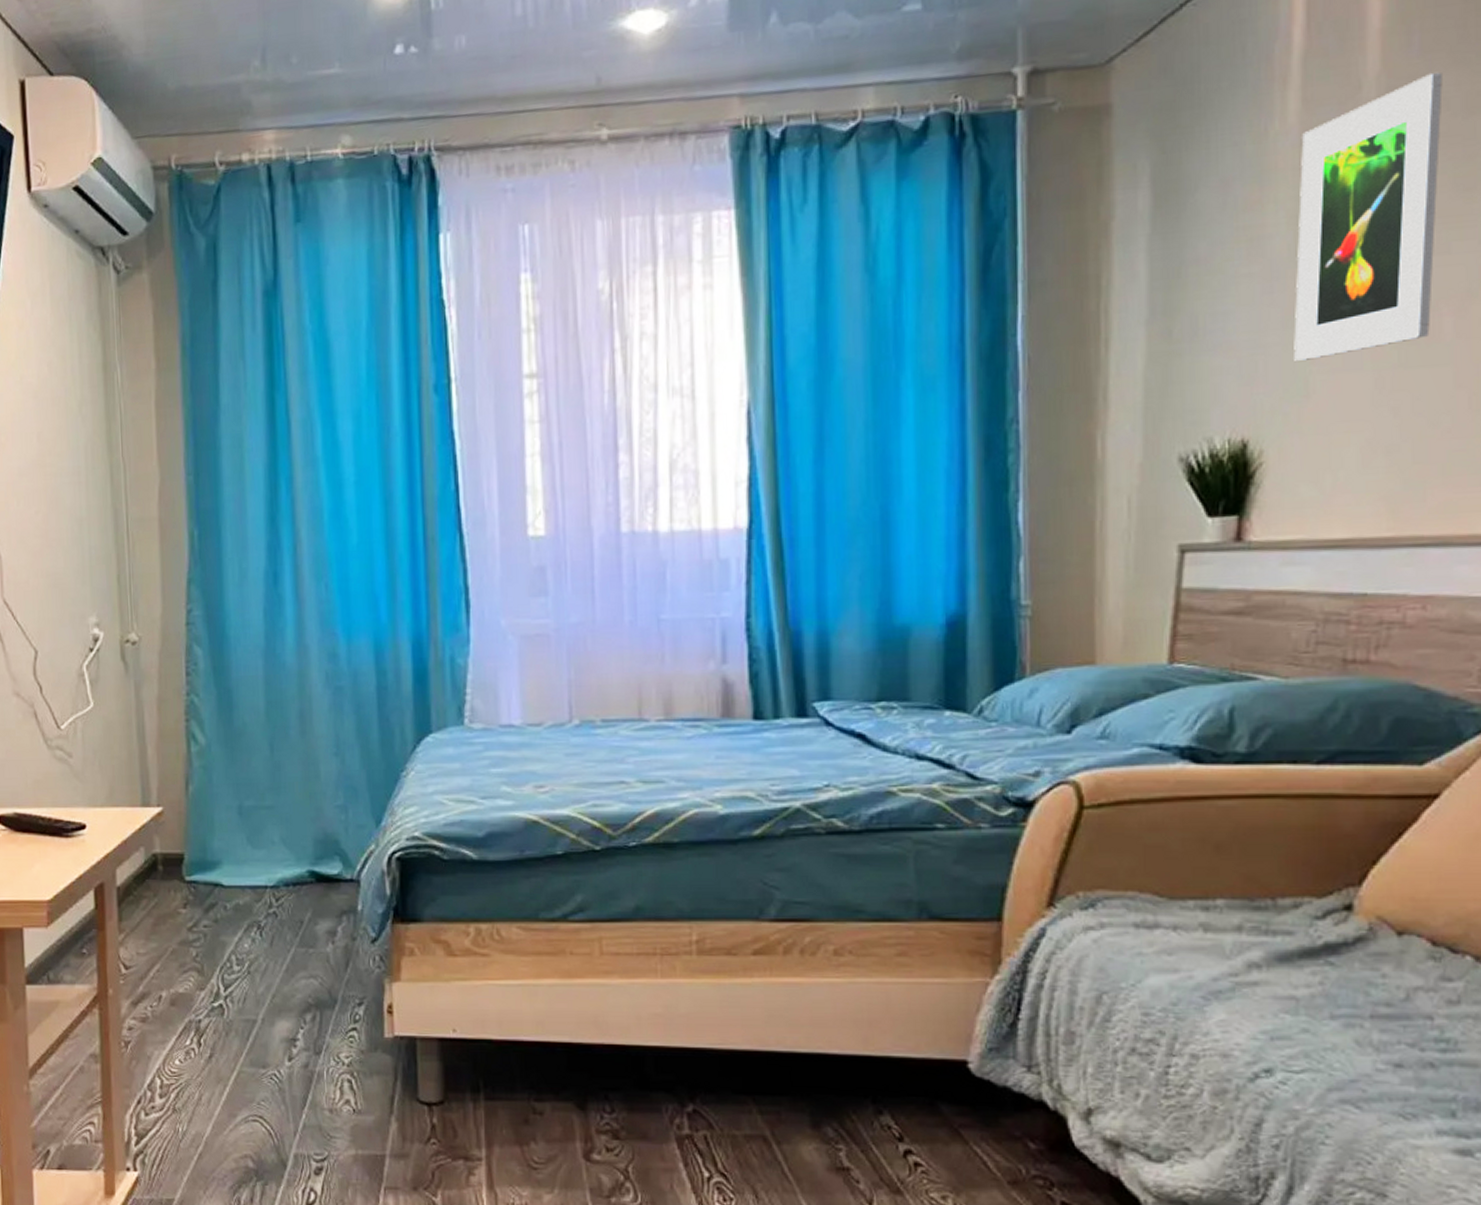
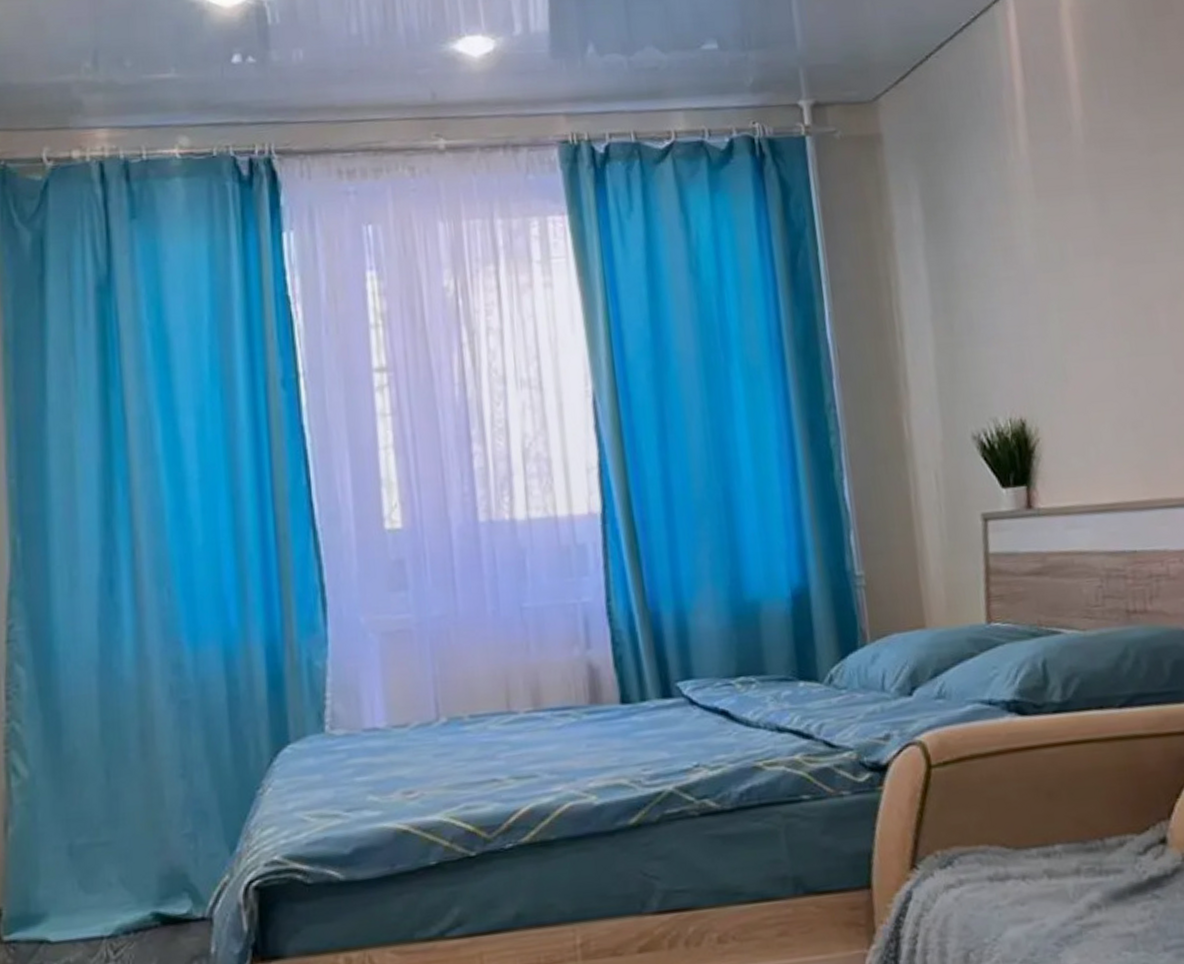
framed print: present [1294,72,1443,361] -> none [1032,118,1151,351]

